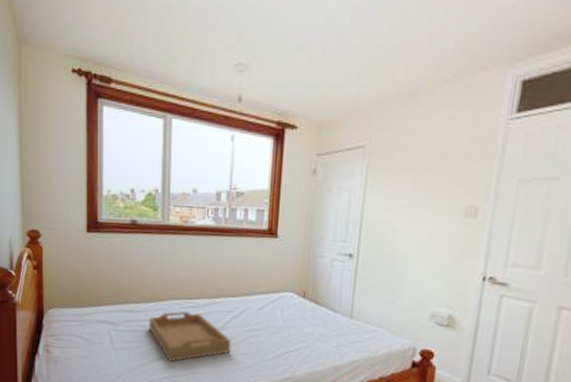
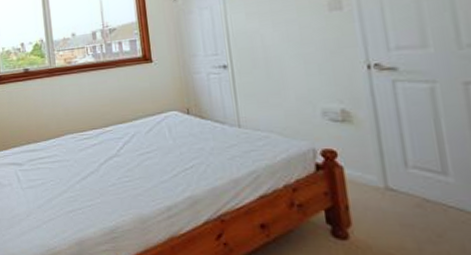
serving tray: present [148,311,232,362] -> none [49,143,128,195]

